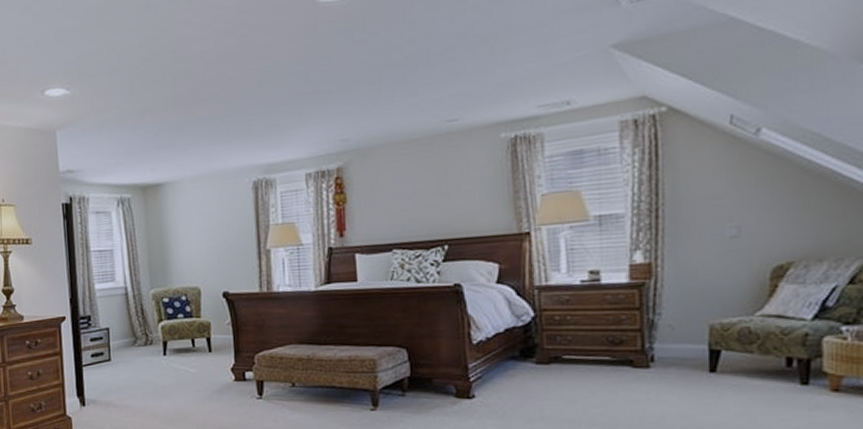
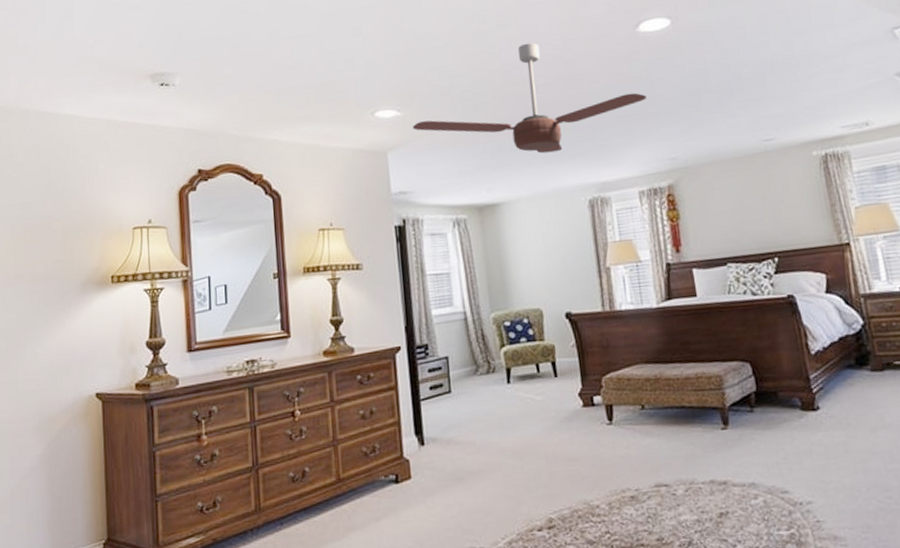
ceiling fan: none [80,16,322,134] -> present [412,43,647,154]

